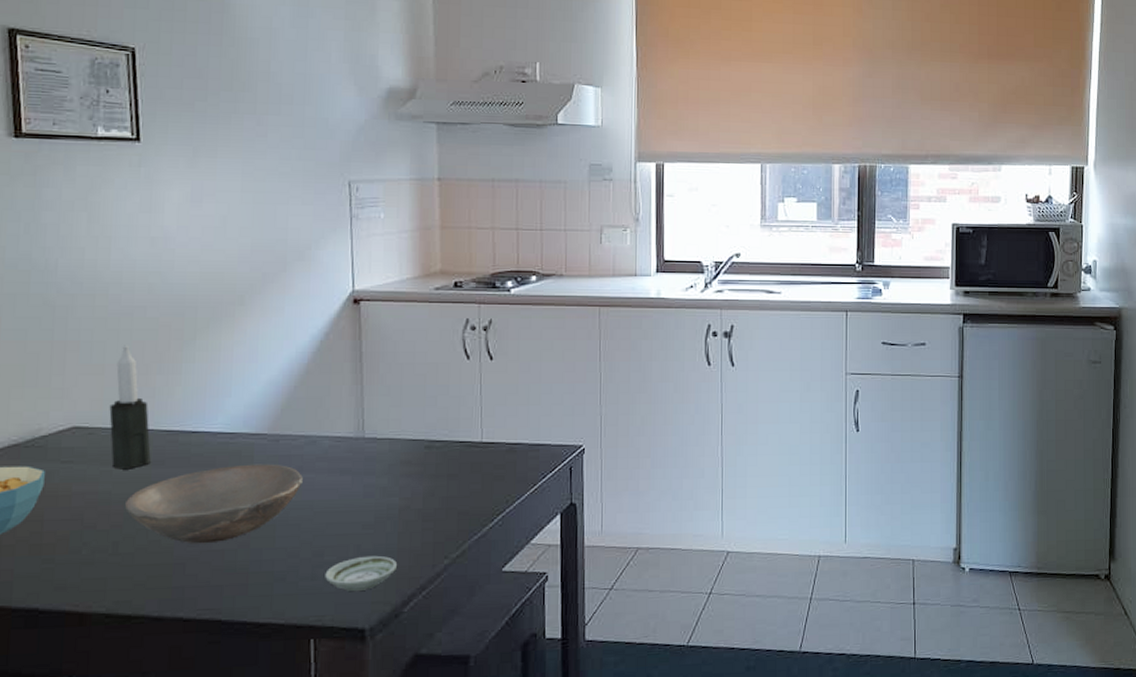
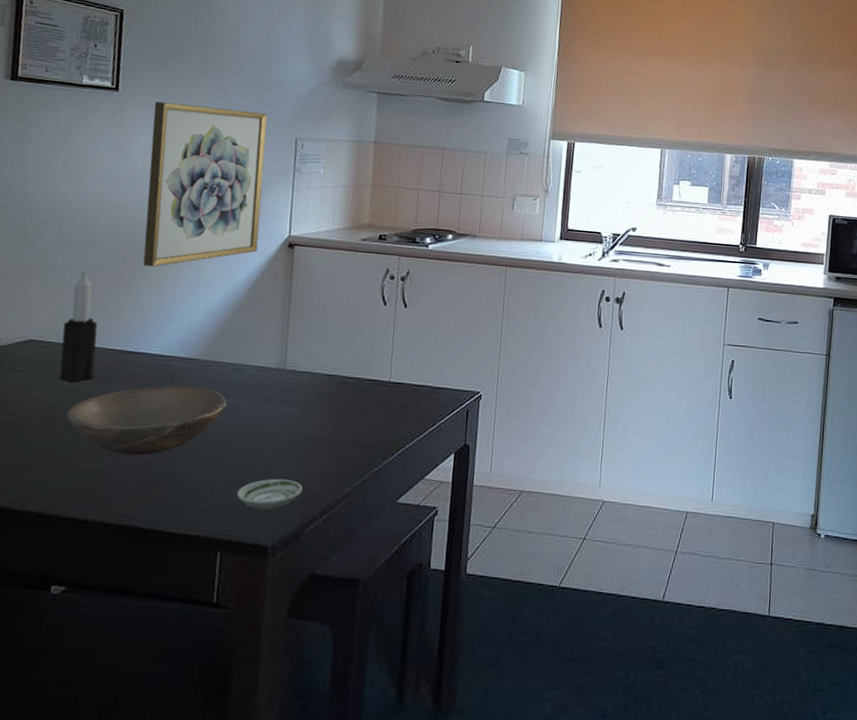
wall art: none [183,150,319,336] -> present [143,101,268,267]

